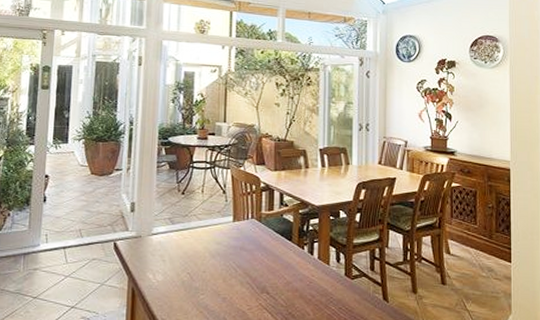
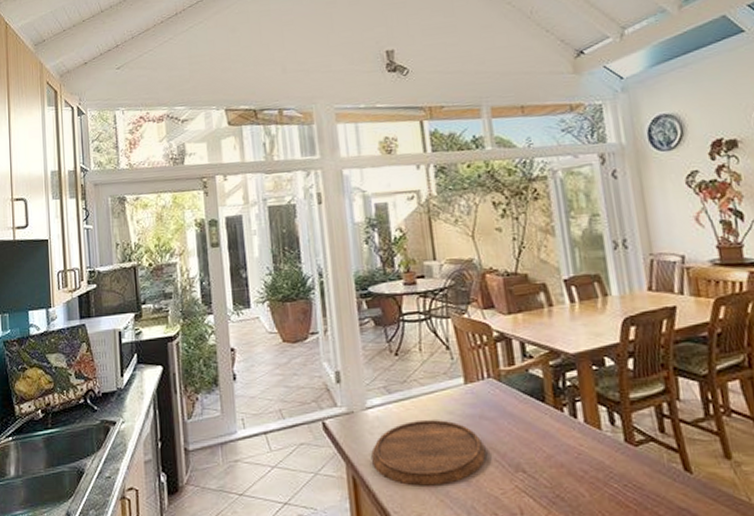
cutting board: none [150,247,241,300] -> present [371,420,487,486]

